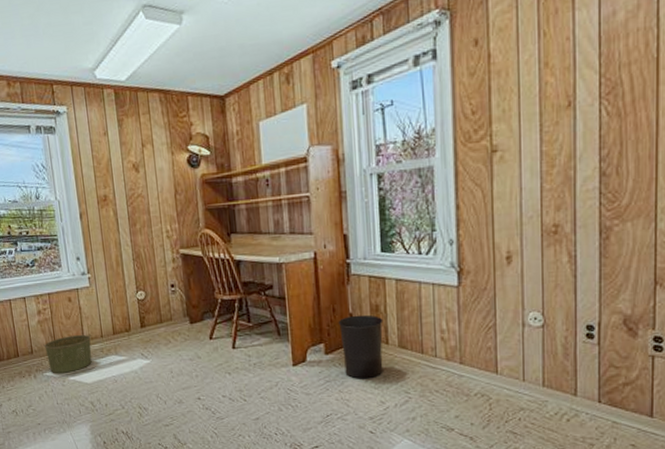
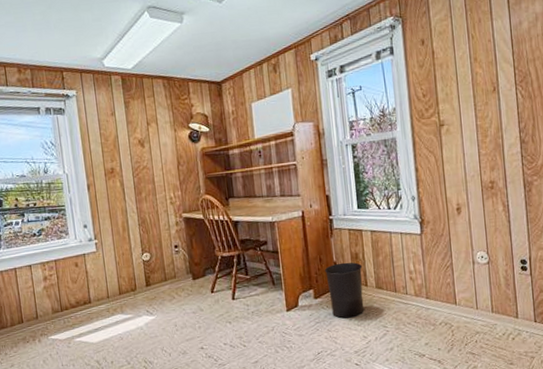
basket: present [43,334,92,373] -> none [49,295,98,336]

